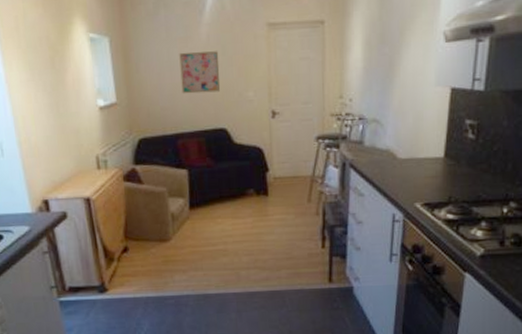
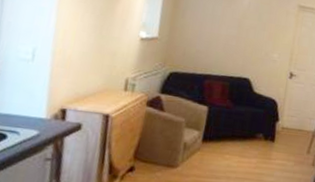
wall art: present [179,51,220,94] -> none [218,10,256,48]

